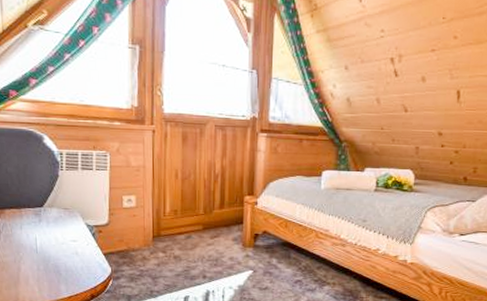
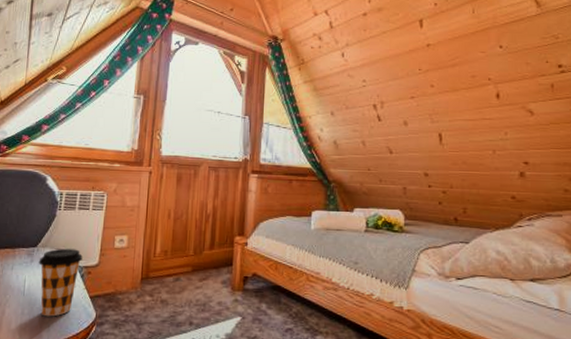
coffee cup: none [47,208,91,272] -> present [38,248,83,317]

